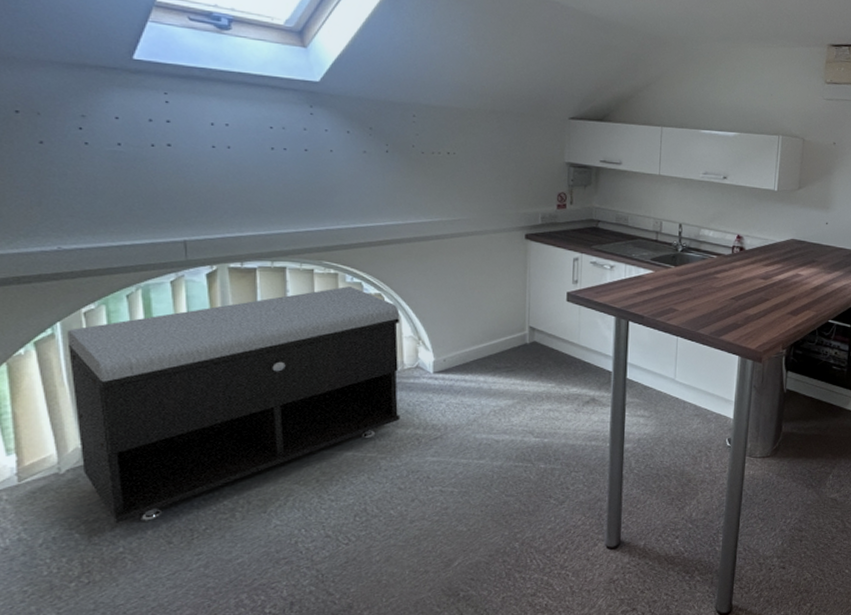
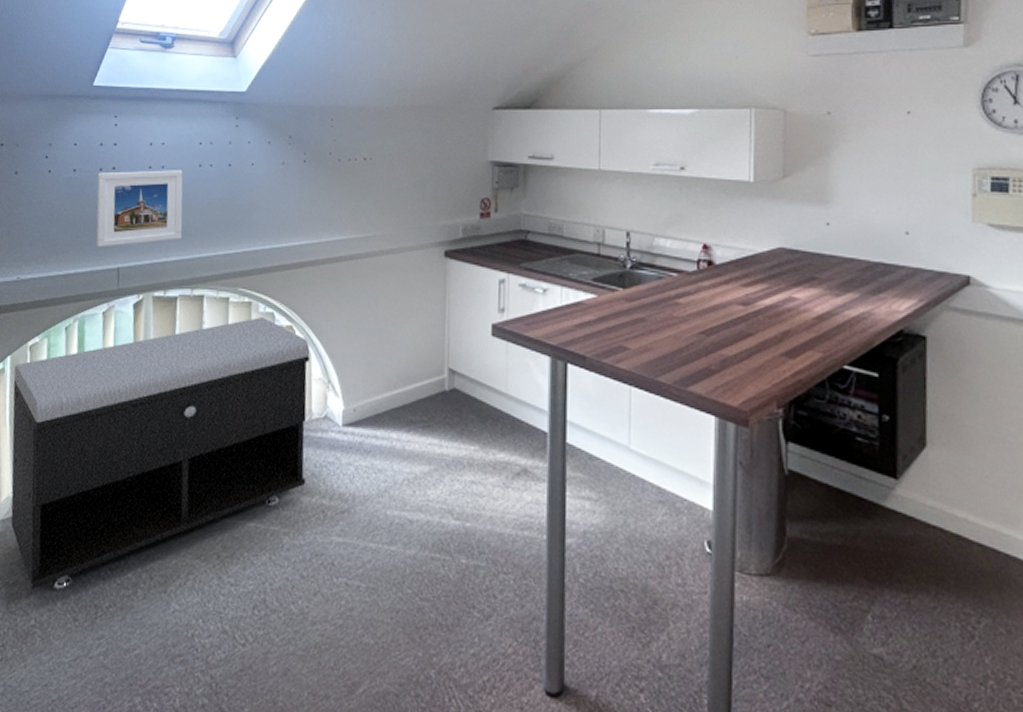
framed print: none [148,148,258,221] -> present [96,170,183,248]

